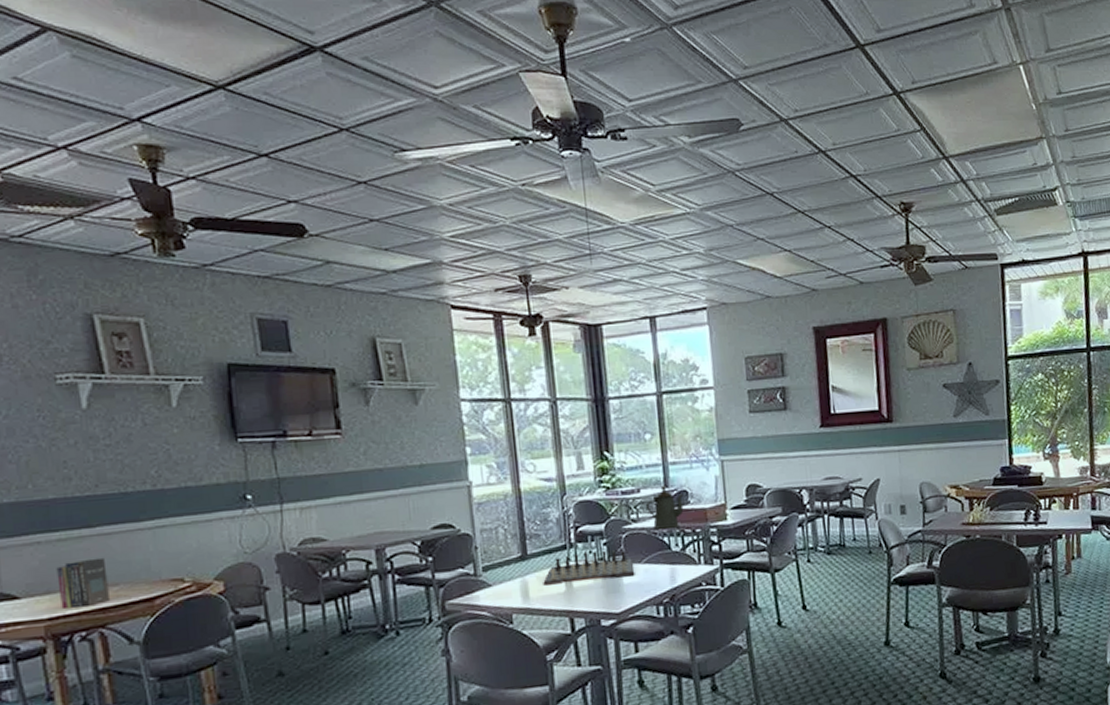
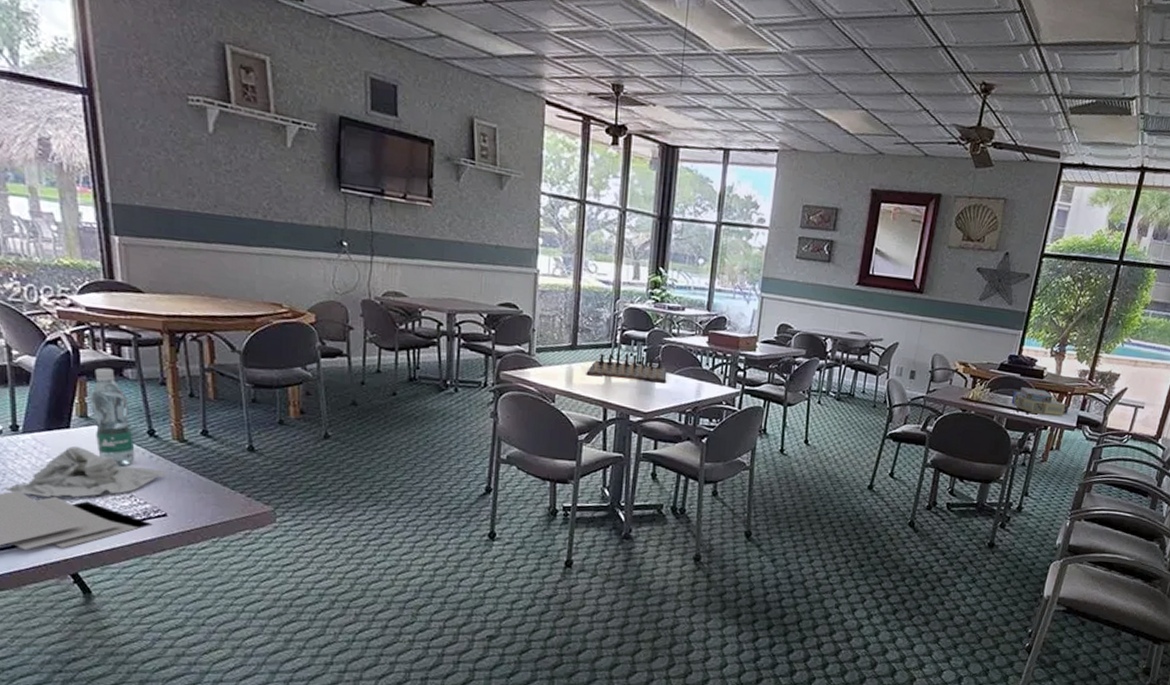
books: present [56,557,110,610] -> none [176,269,218,313]
coffee pot: present [647,485,684,530] -> none [688,308,723,350]
board game: none [1015,496,1079,524] -> present [1011,387,1069,416]

